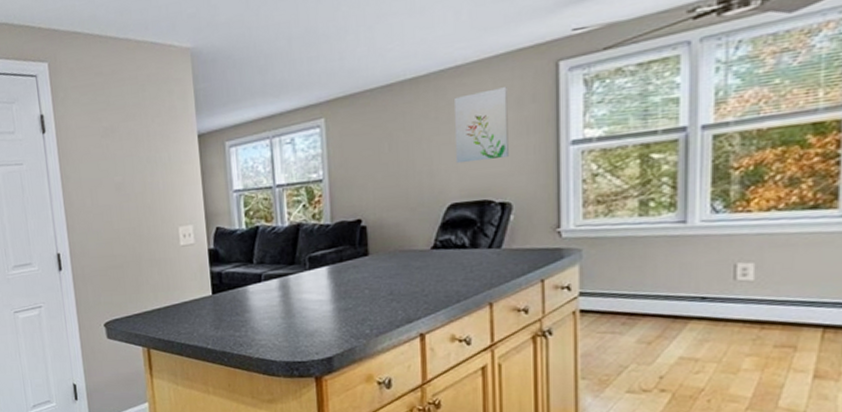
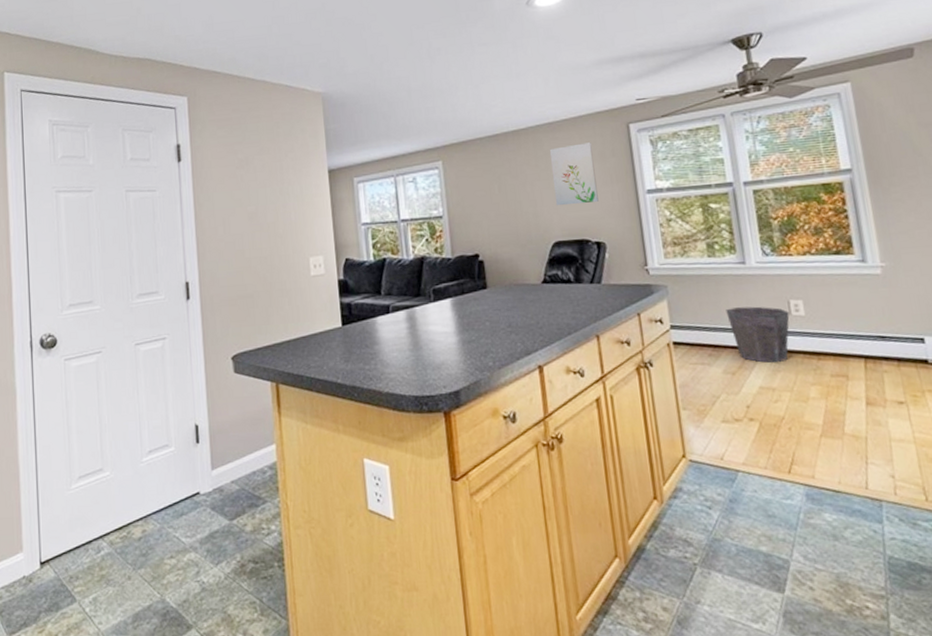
waste bin: none [652,270,733,333] -> present [726,306,790,363]

